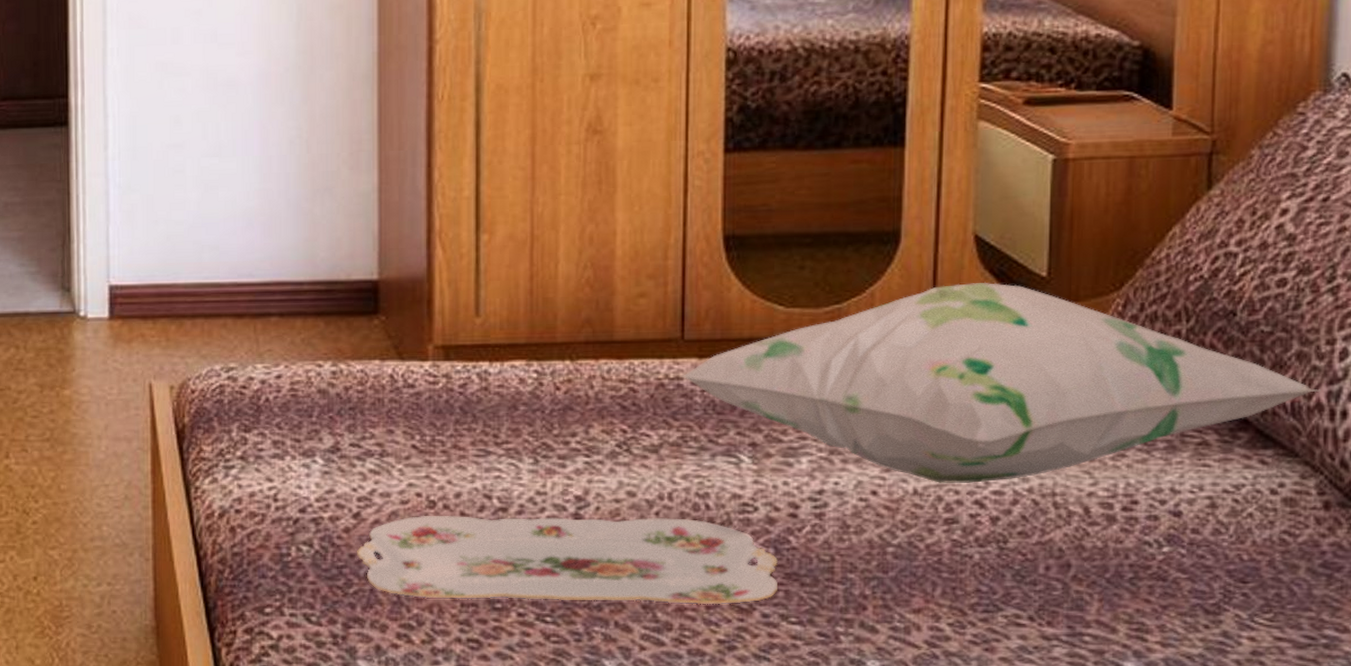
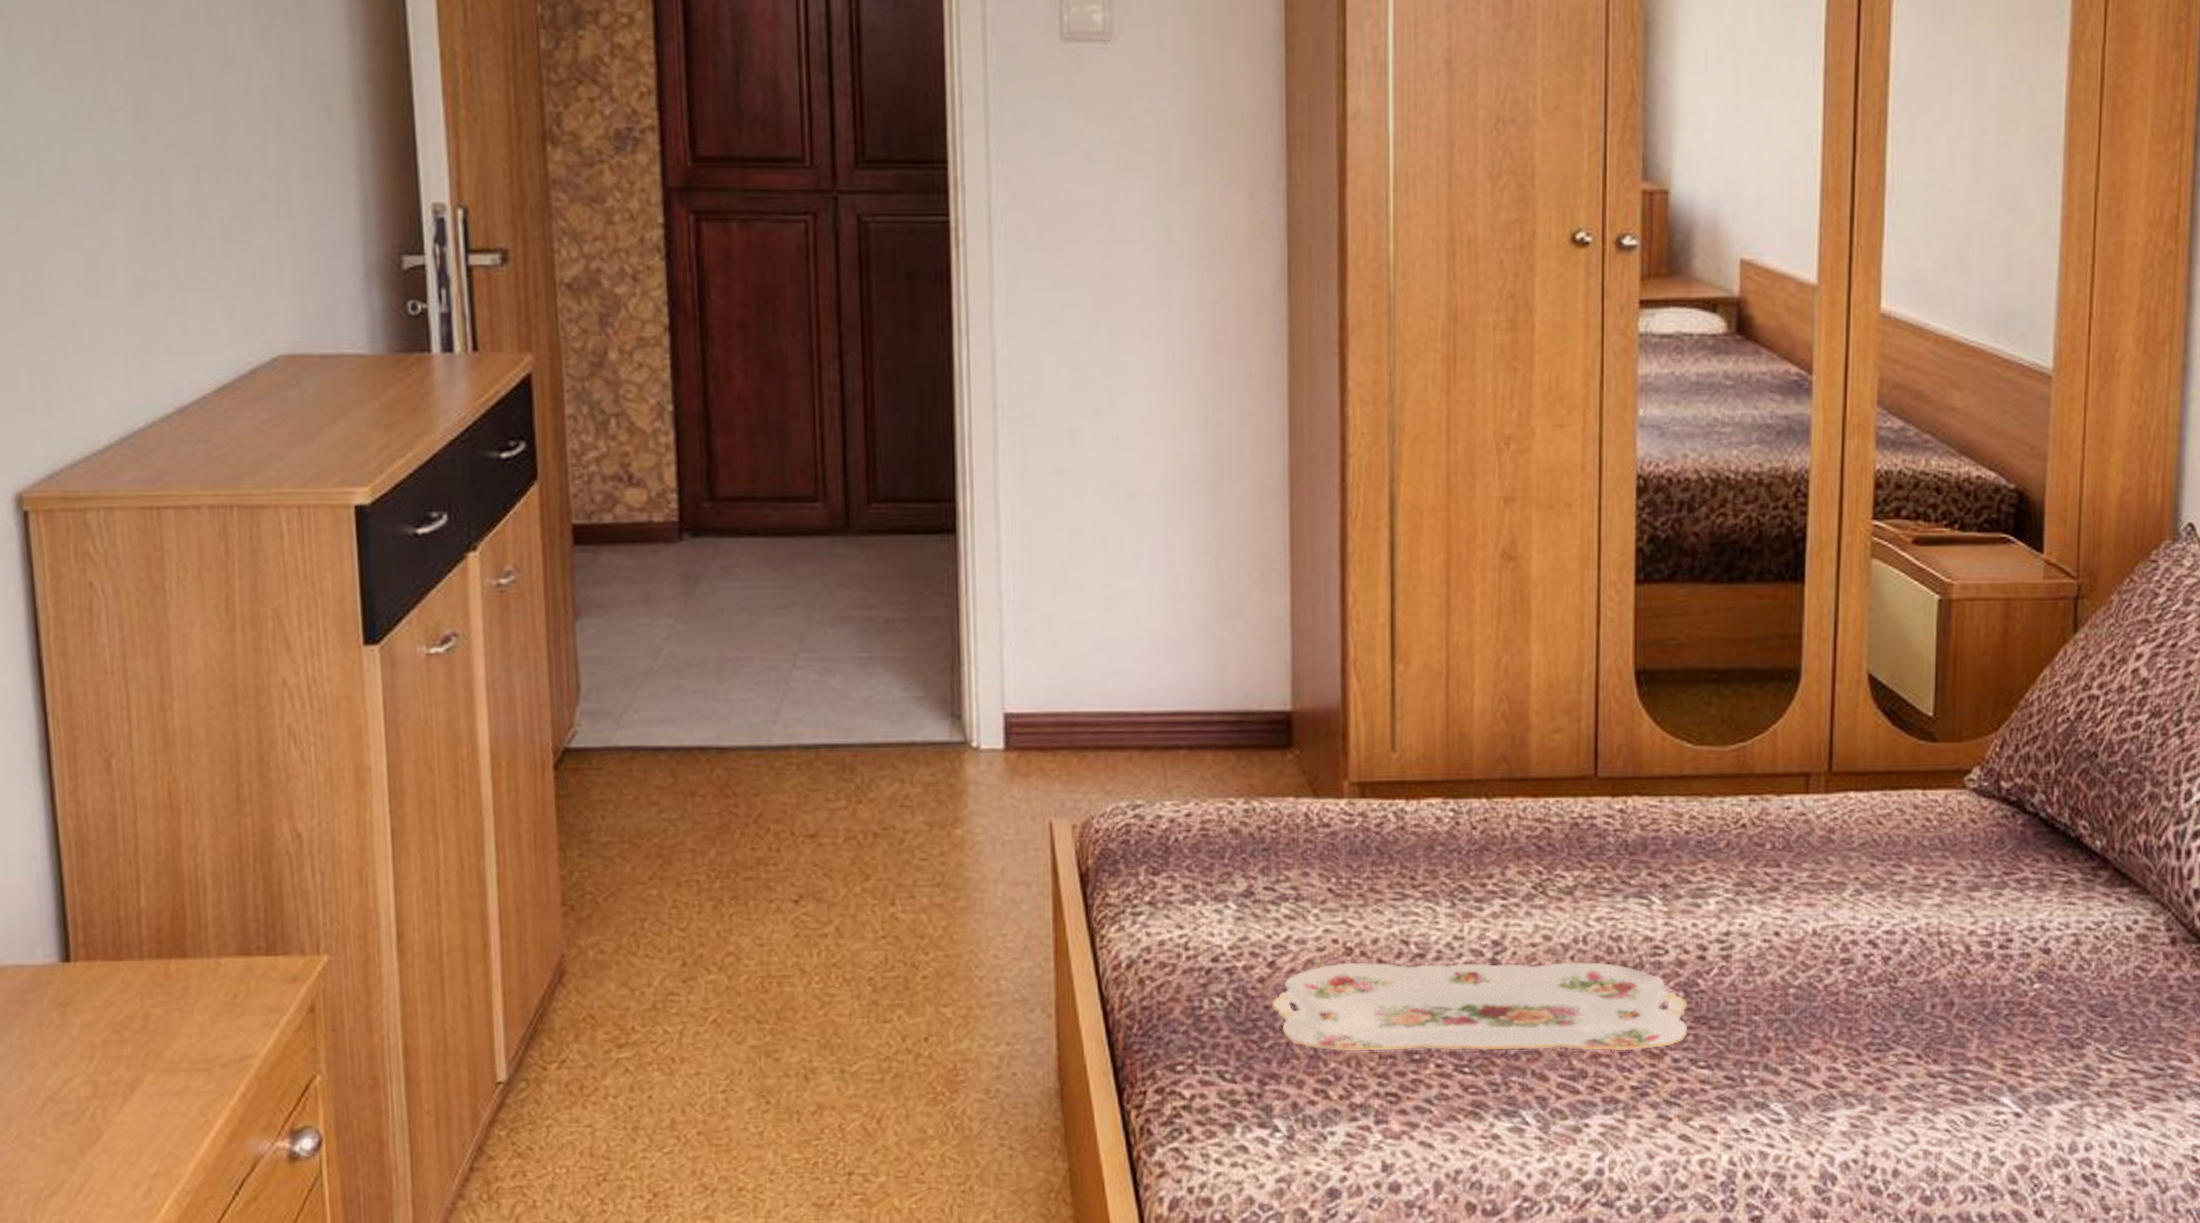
decorative pillow: present [681,282,1321,483] -> none [1594,721,2169,923]

